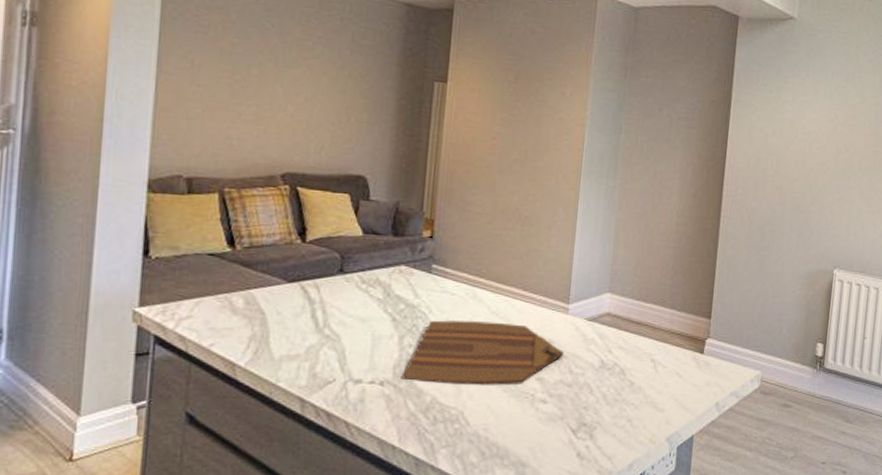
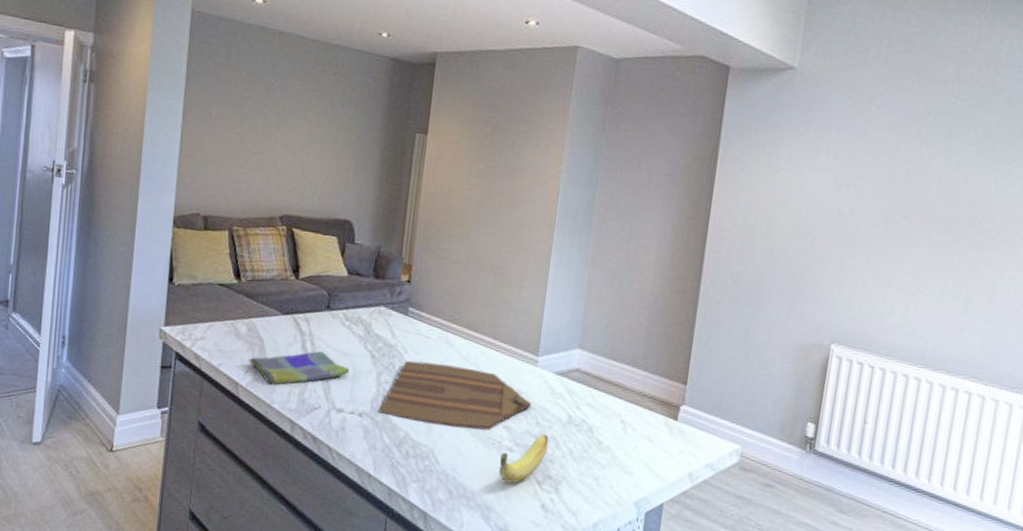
dish towel: none [247,319,368,361] -> present [248,351,350,385]
banana: none [533,381,582,436] -> present [499,433,549,484]

